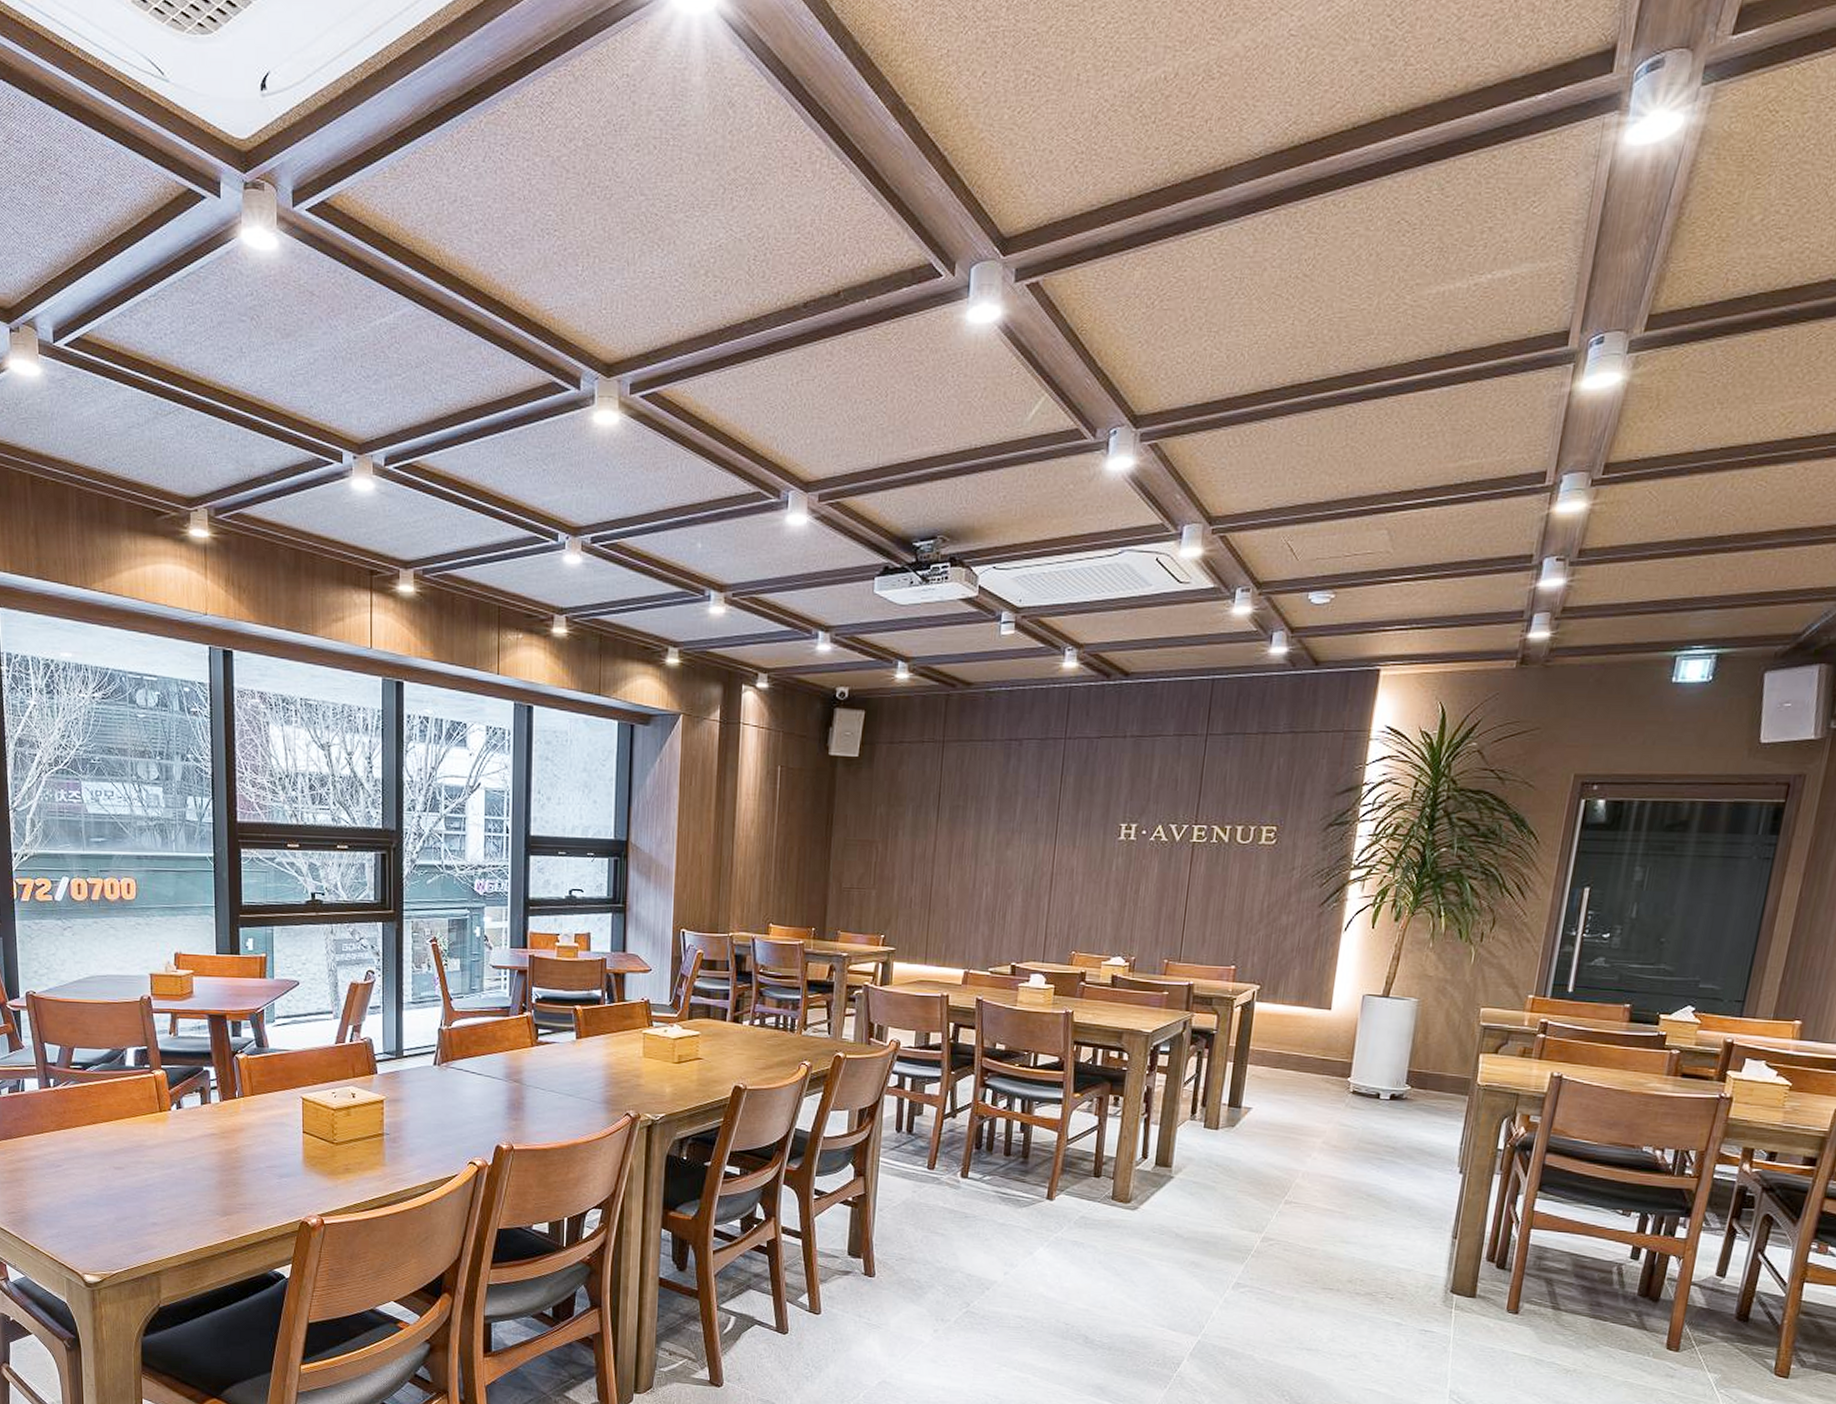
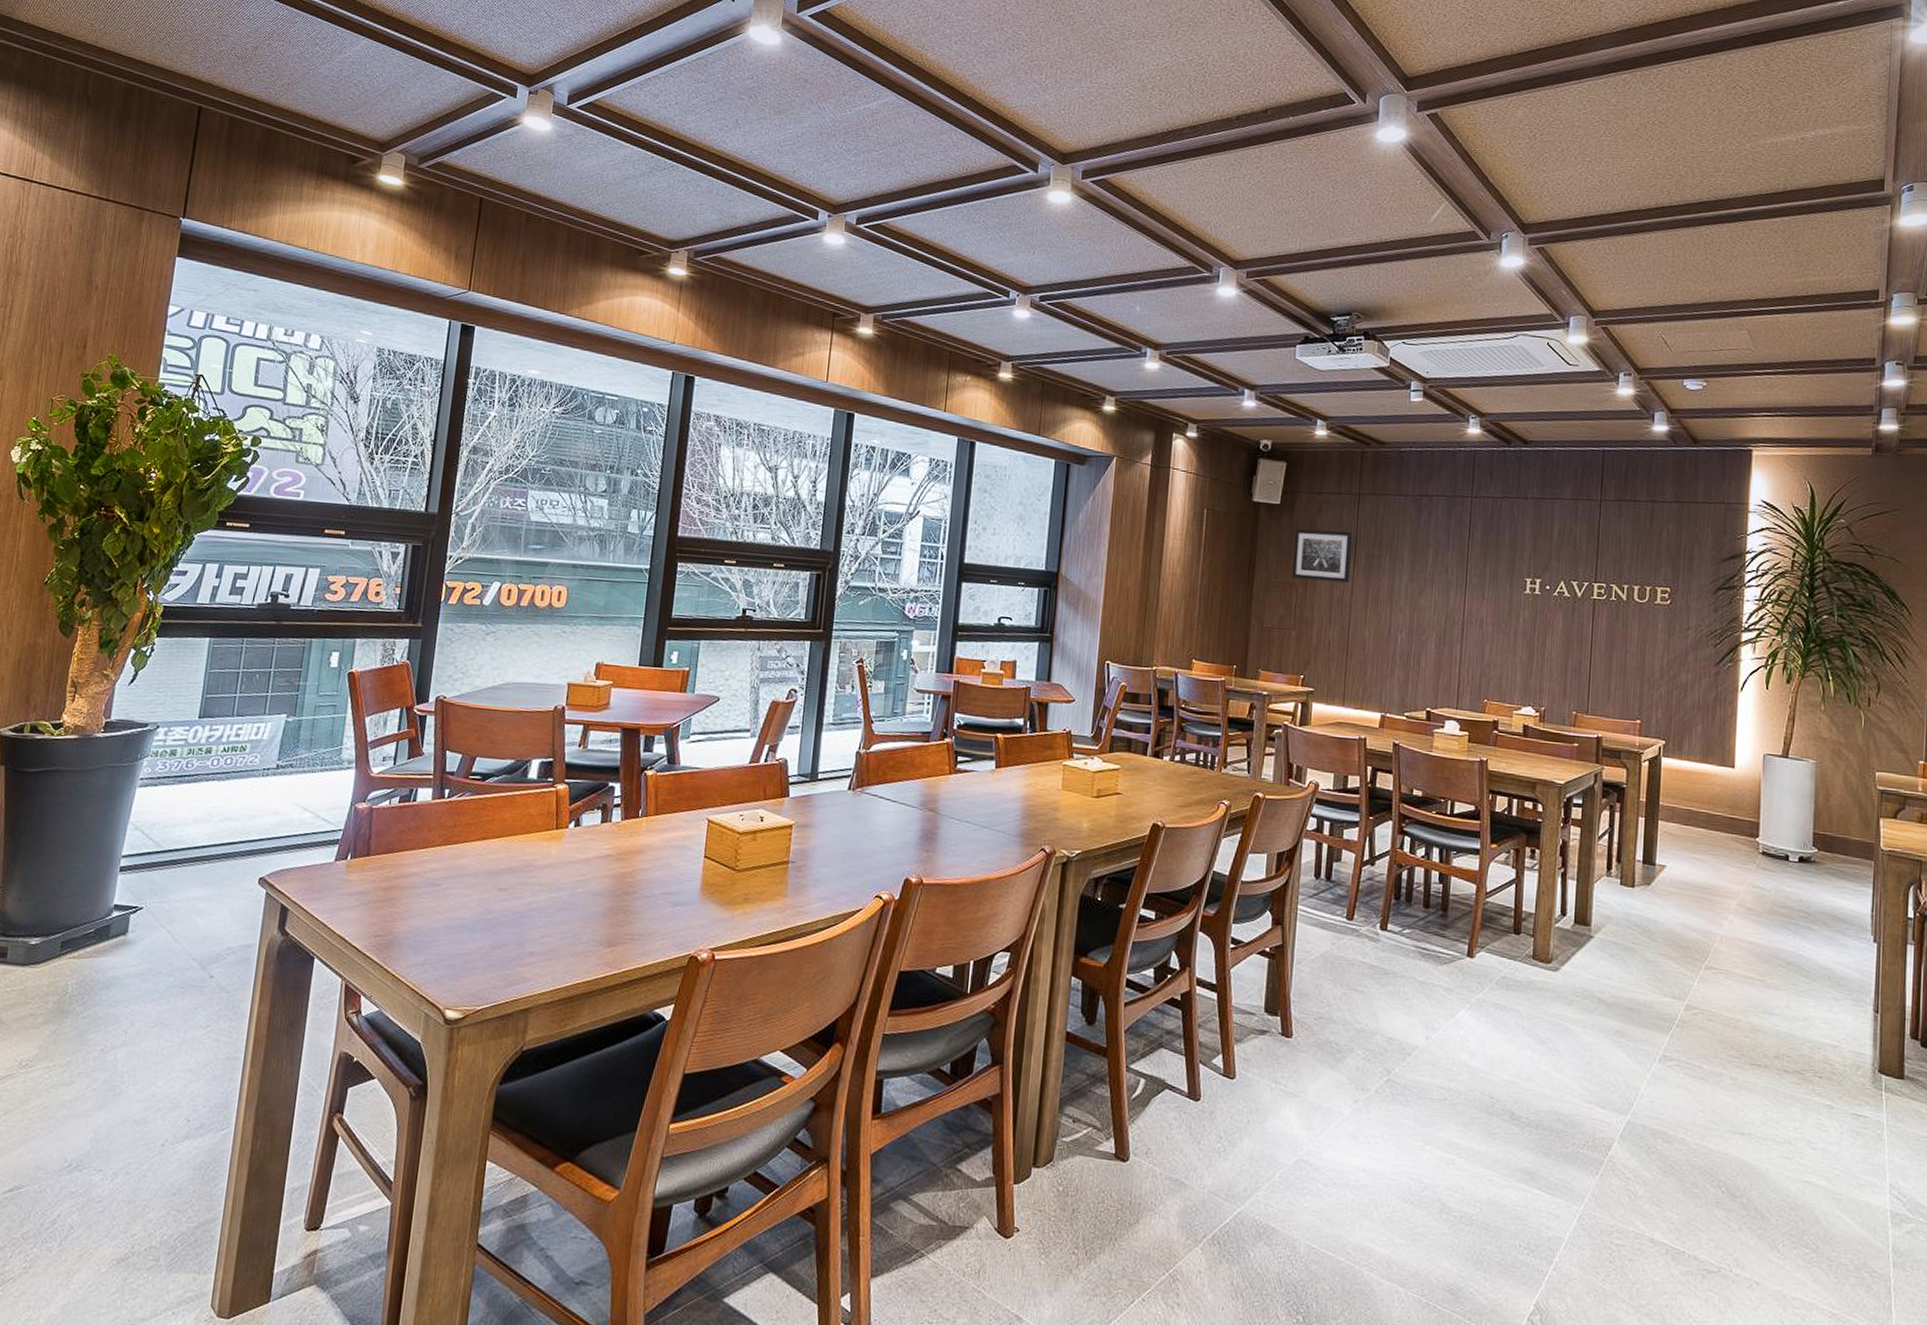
wall art: none [871,782,937,838] -> present [1291,528,1353,583]

